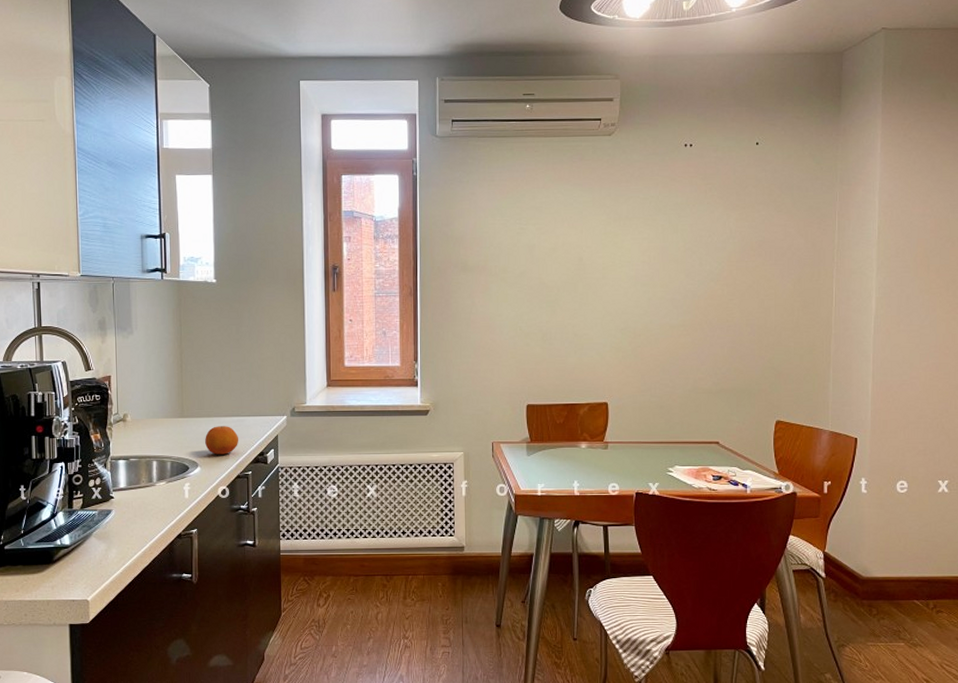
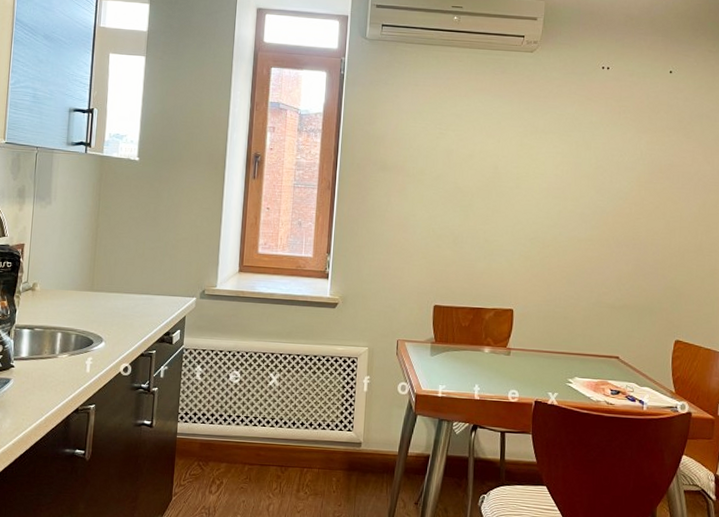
fruit: present [205,426,239,455] -> none [112,302,147,332]

